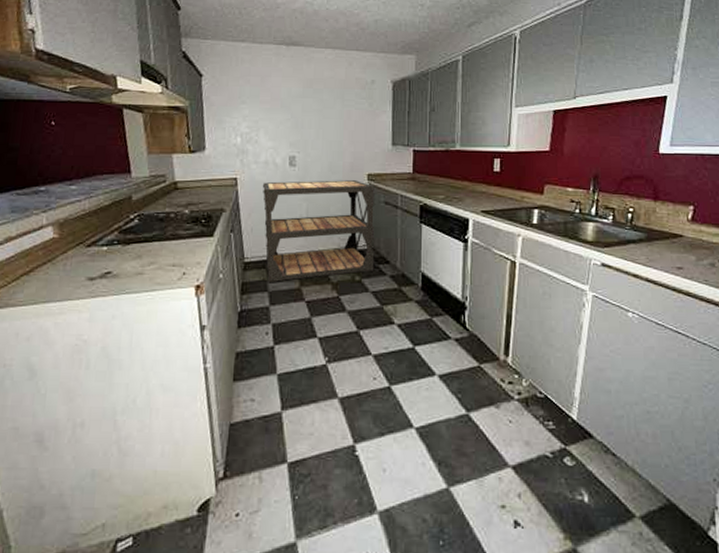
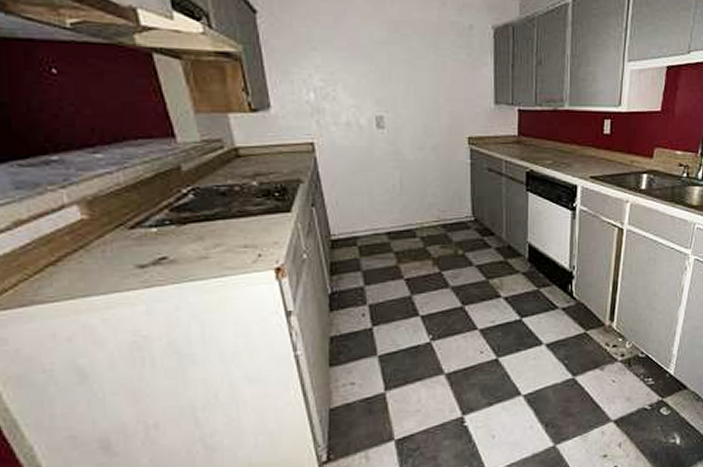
shelving unit: present [262,180,375,282] -> none [345,144,478,260]

